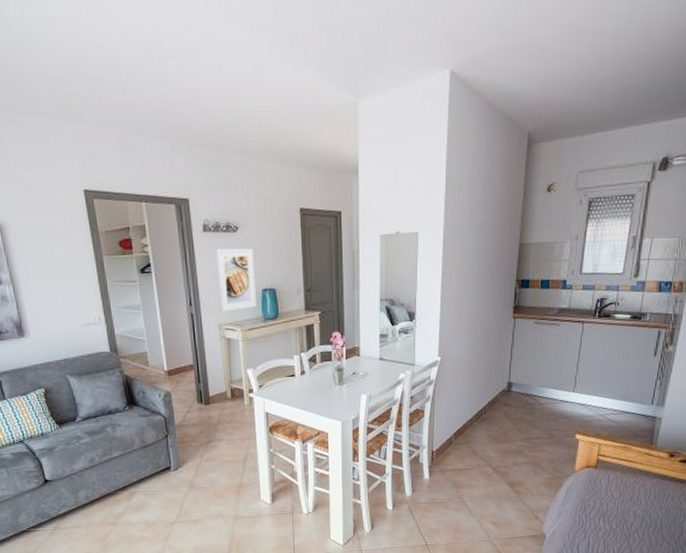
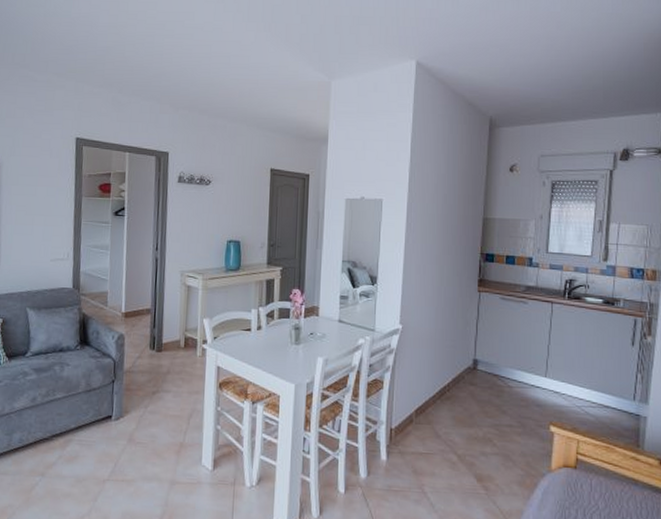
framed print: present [215,248,256,312] -> none [184,199,223,260]

